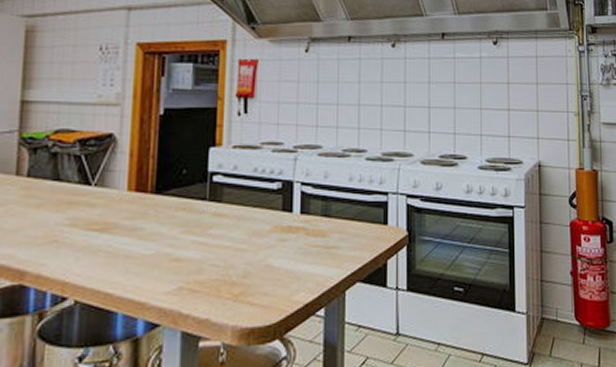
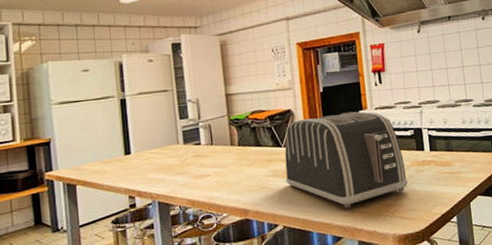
toaster: none [89,147,265,284] -> present [284,111,409,209]

